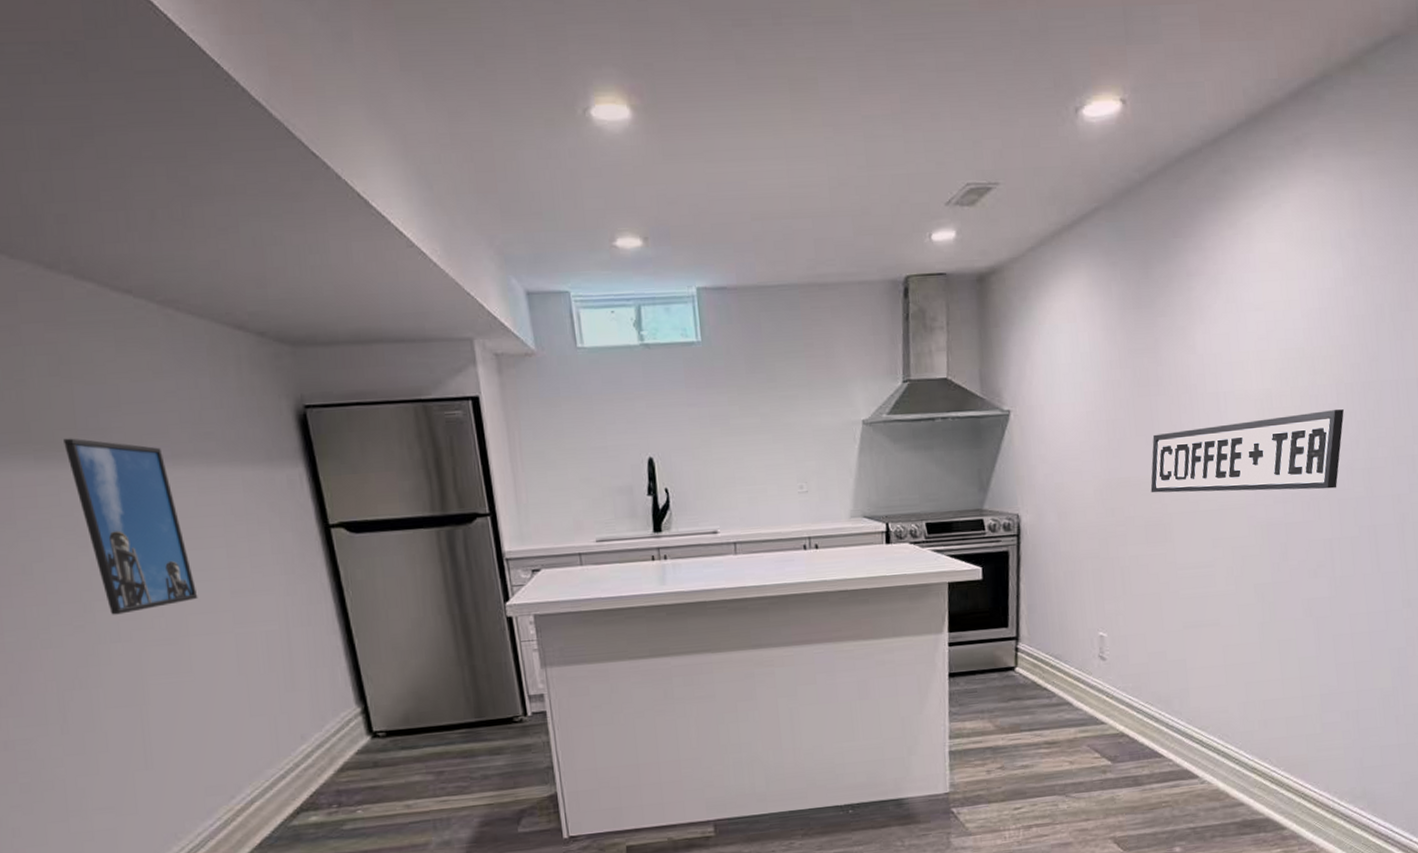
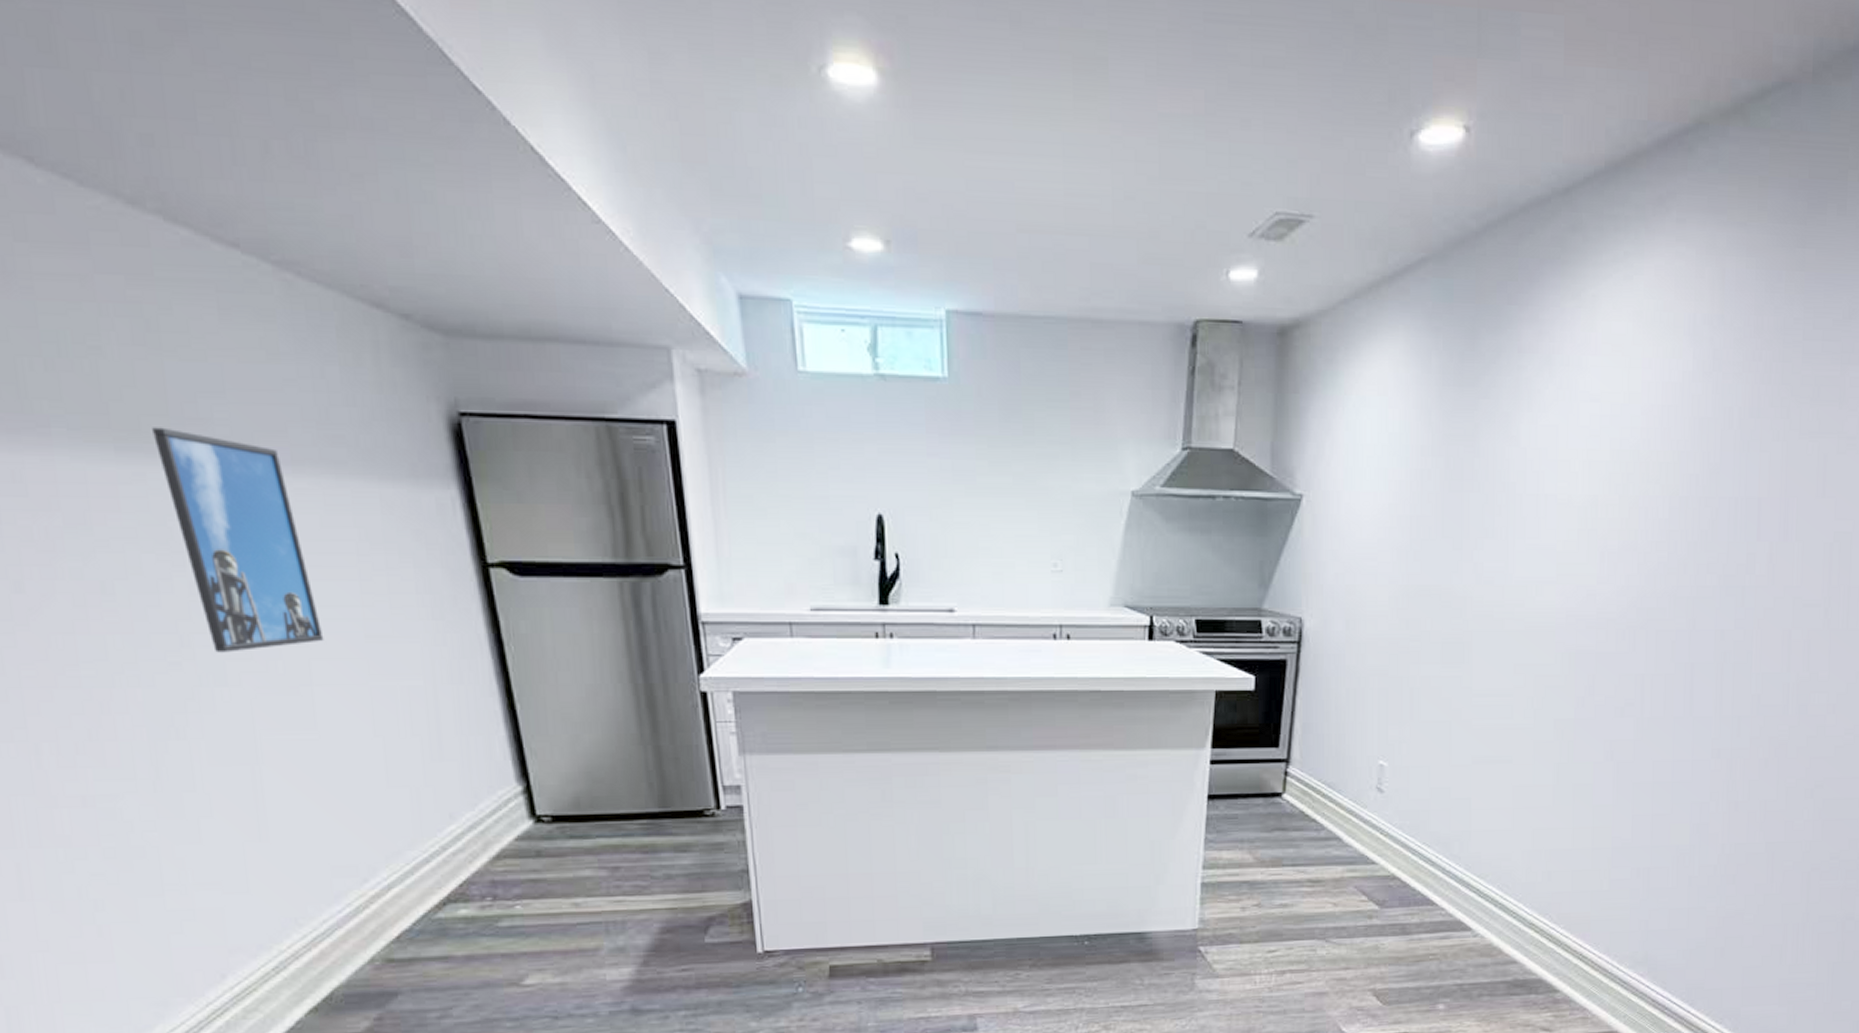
sign: present [1150,409,1344,493] -> none [1452,526,1675,617]

